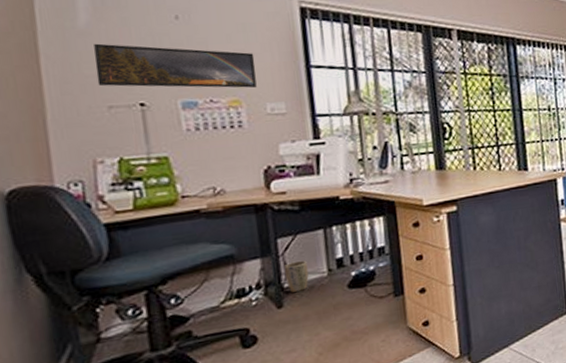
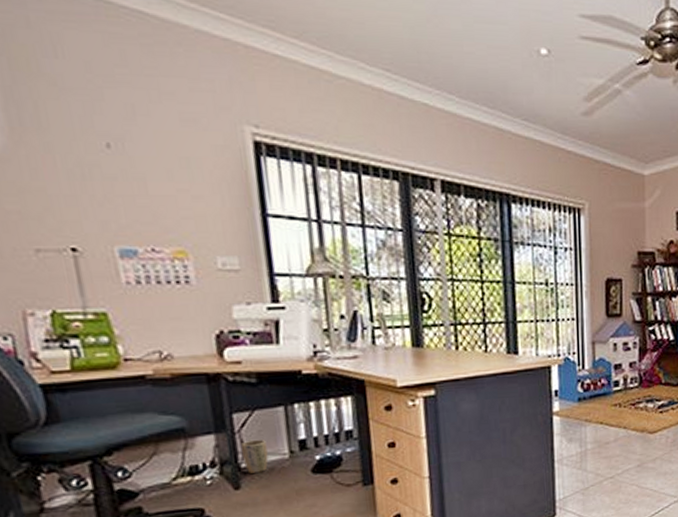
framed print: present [94,43,257,88] -> none [13,172,205,238]

